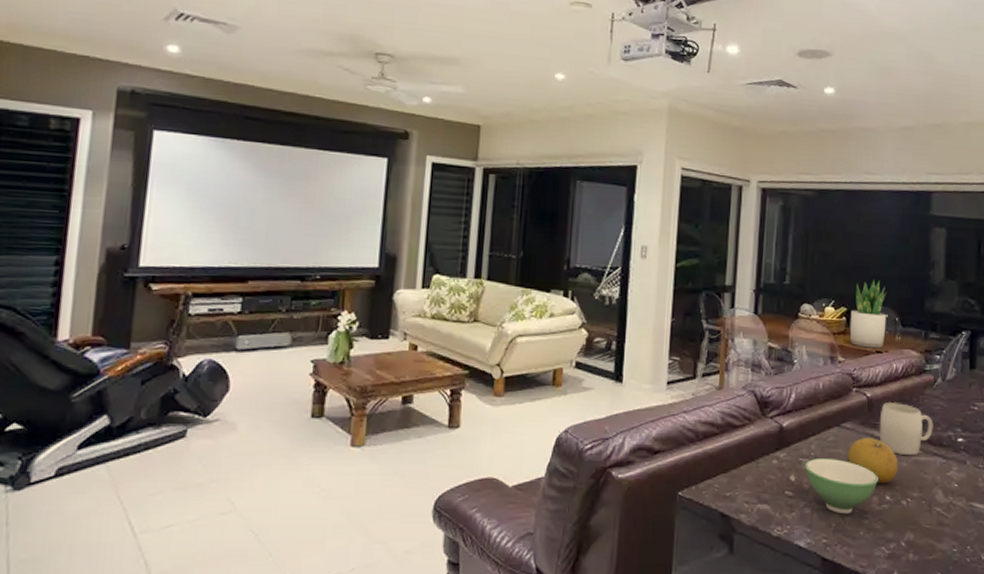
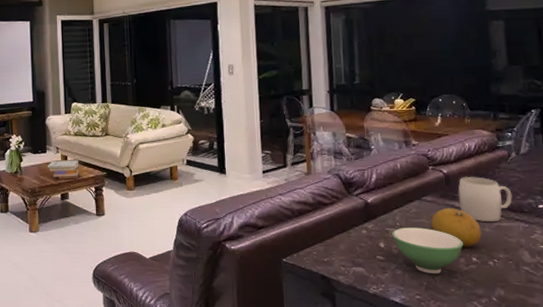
books: none [388,350,433,378] -> present [48,160,80,180]
planter: present [849,280,887,348] -> none [419,72,455,131]

